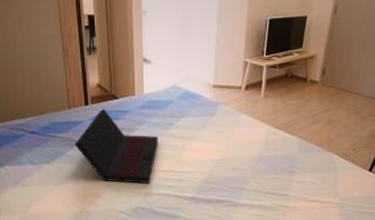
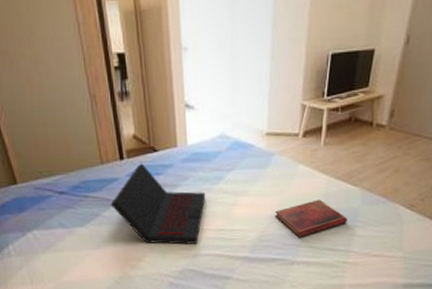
diary: none [220,146,286,181] -> present [275,199,347,238]

